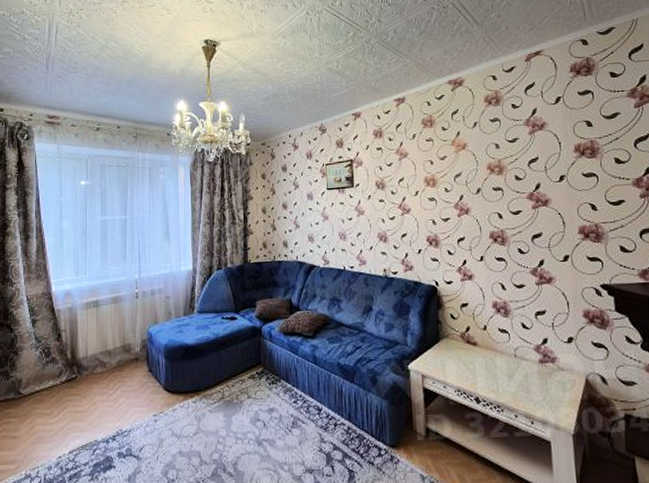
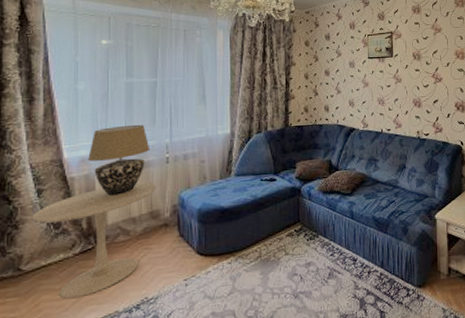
side table: none [29,316,128,425] -> present [32,182,156,300]
table lamp: none [71,260,122,328] -> present [88,124,150,196]

